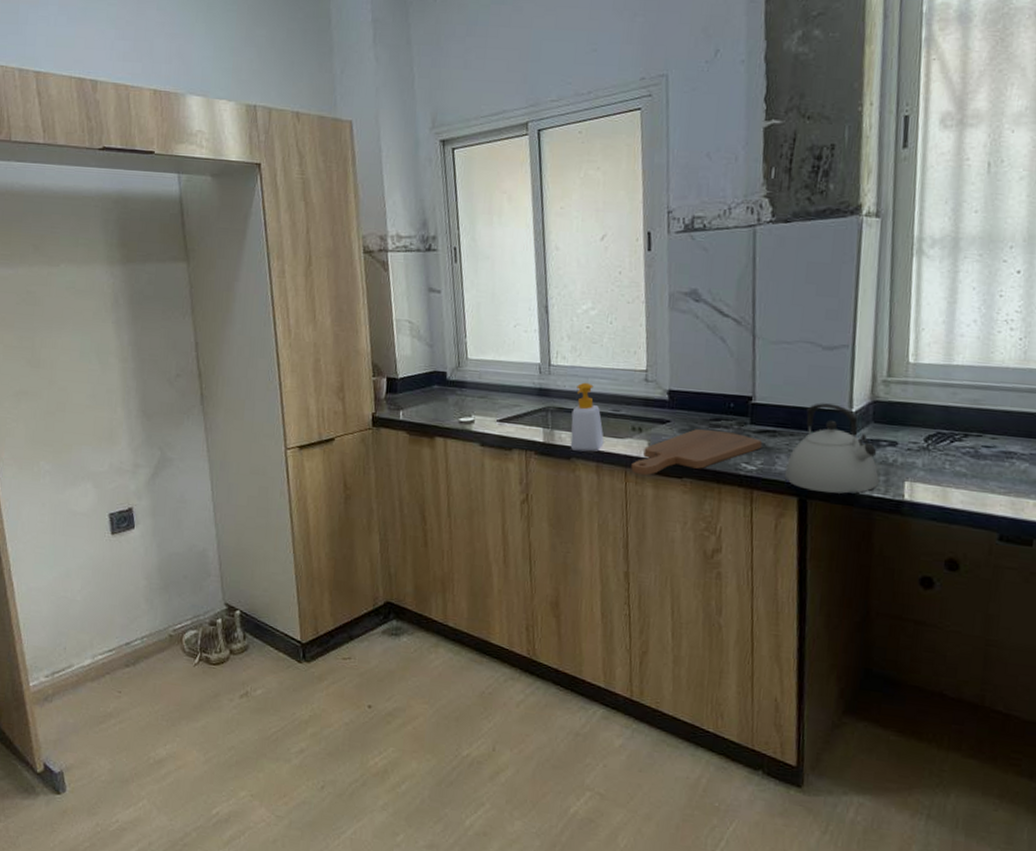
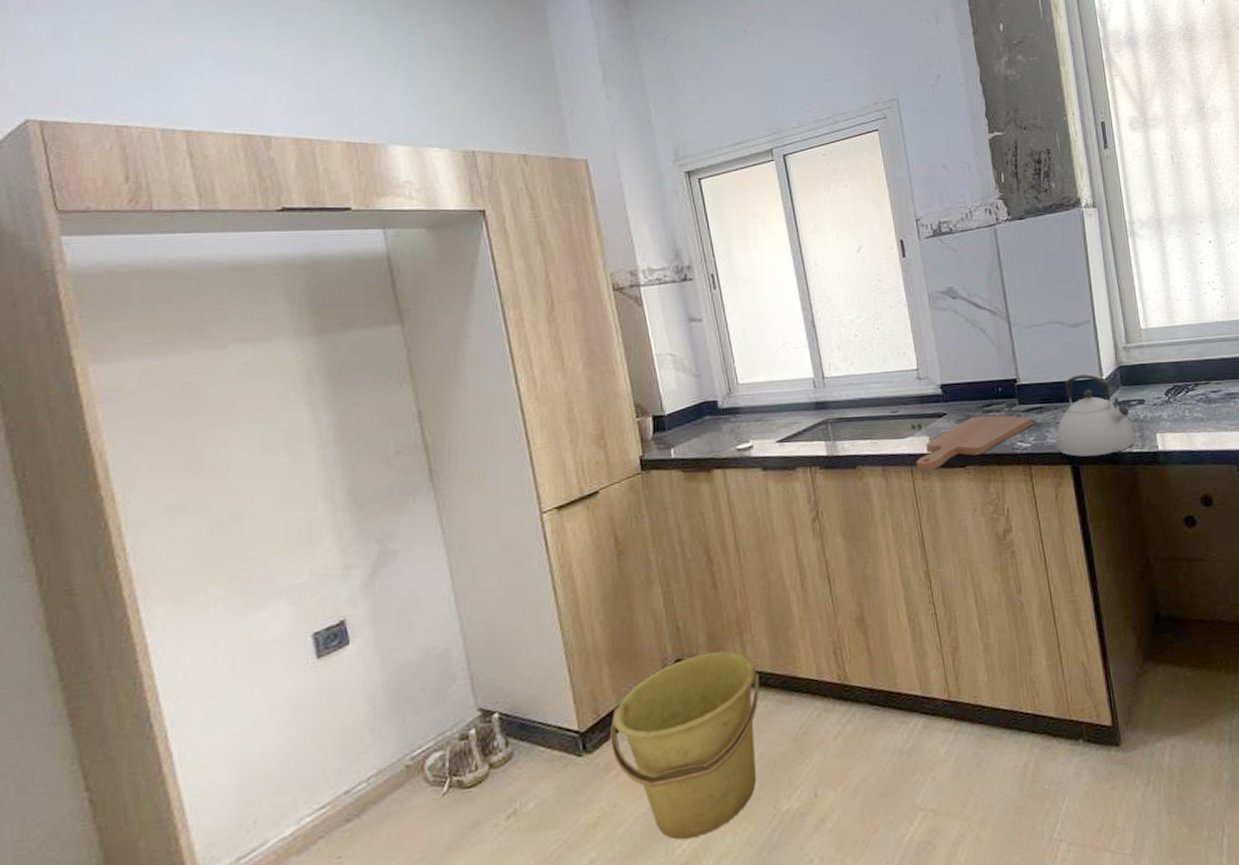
bucket: none [325,601,456,756] -> present [611,650,759,840]
soap bottle: present [570,382,604,453] -> none [851,389,887,459]

